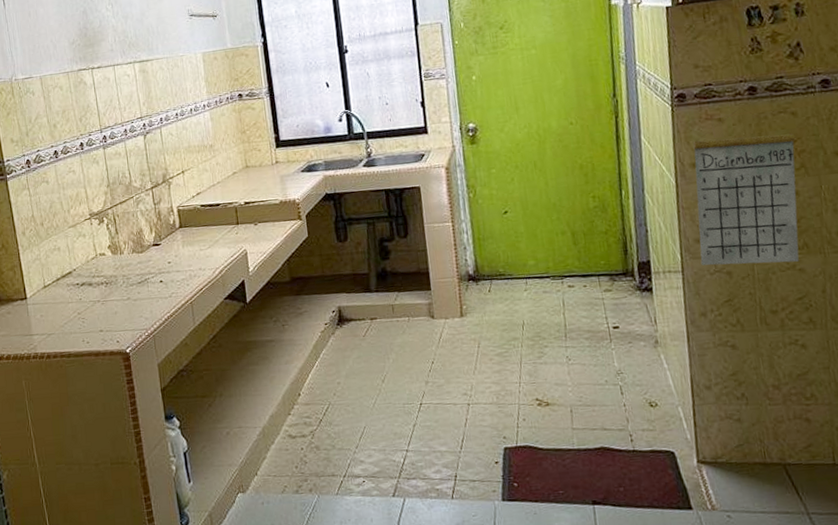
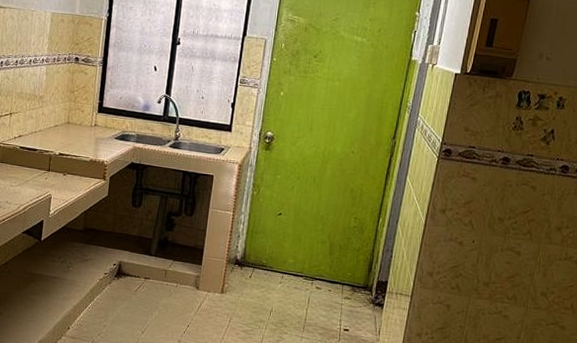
calendar: present [692,107,799,266] -> none [428,172,530,309]

